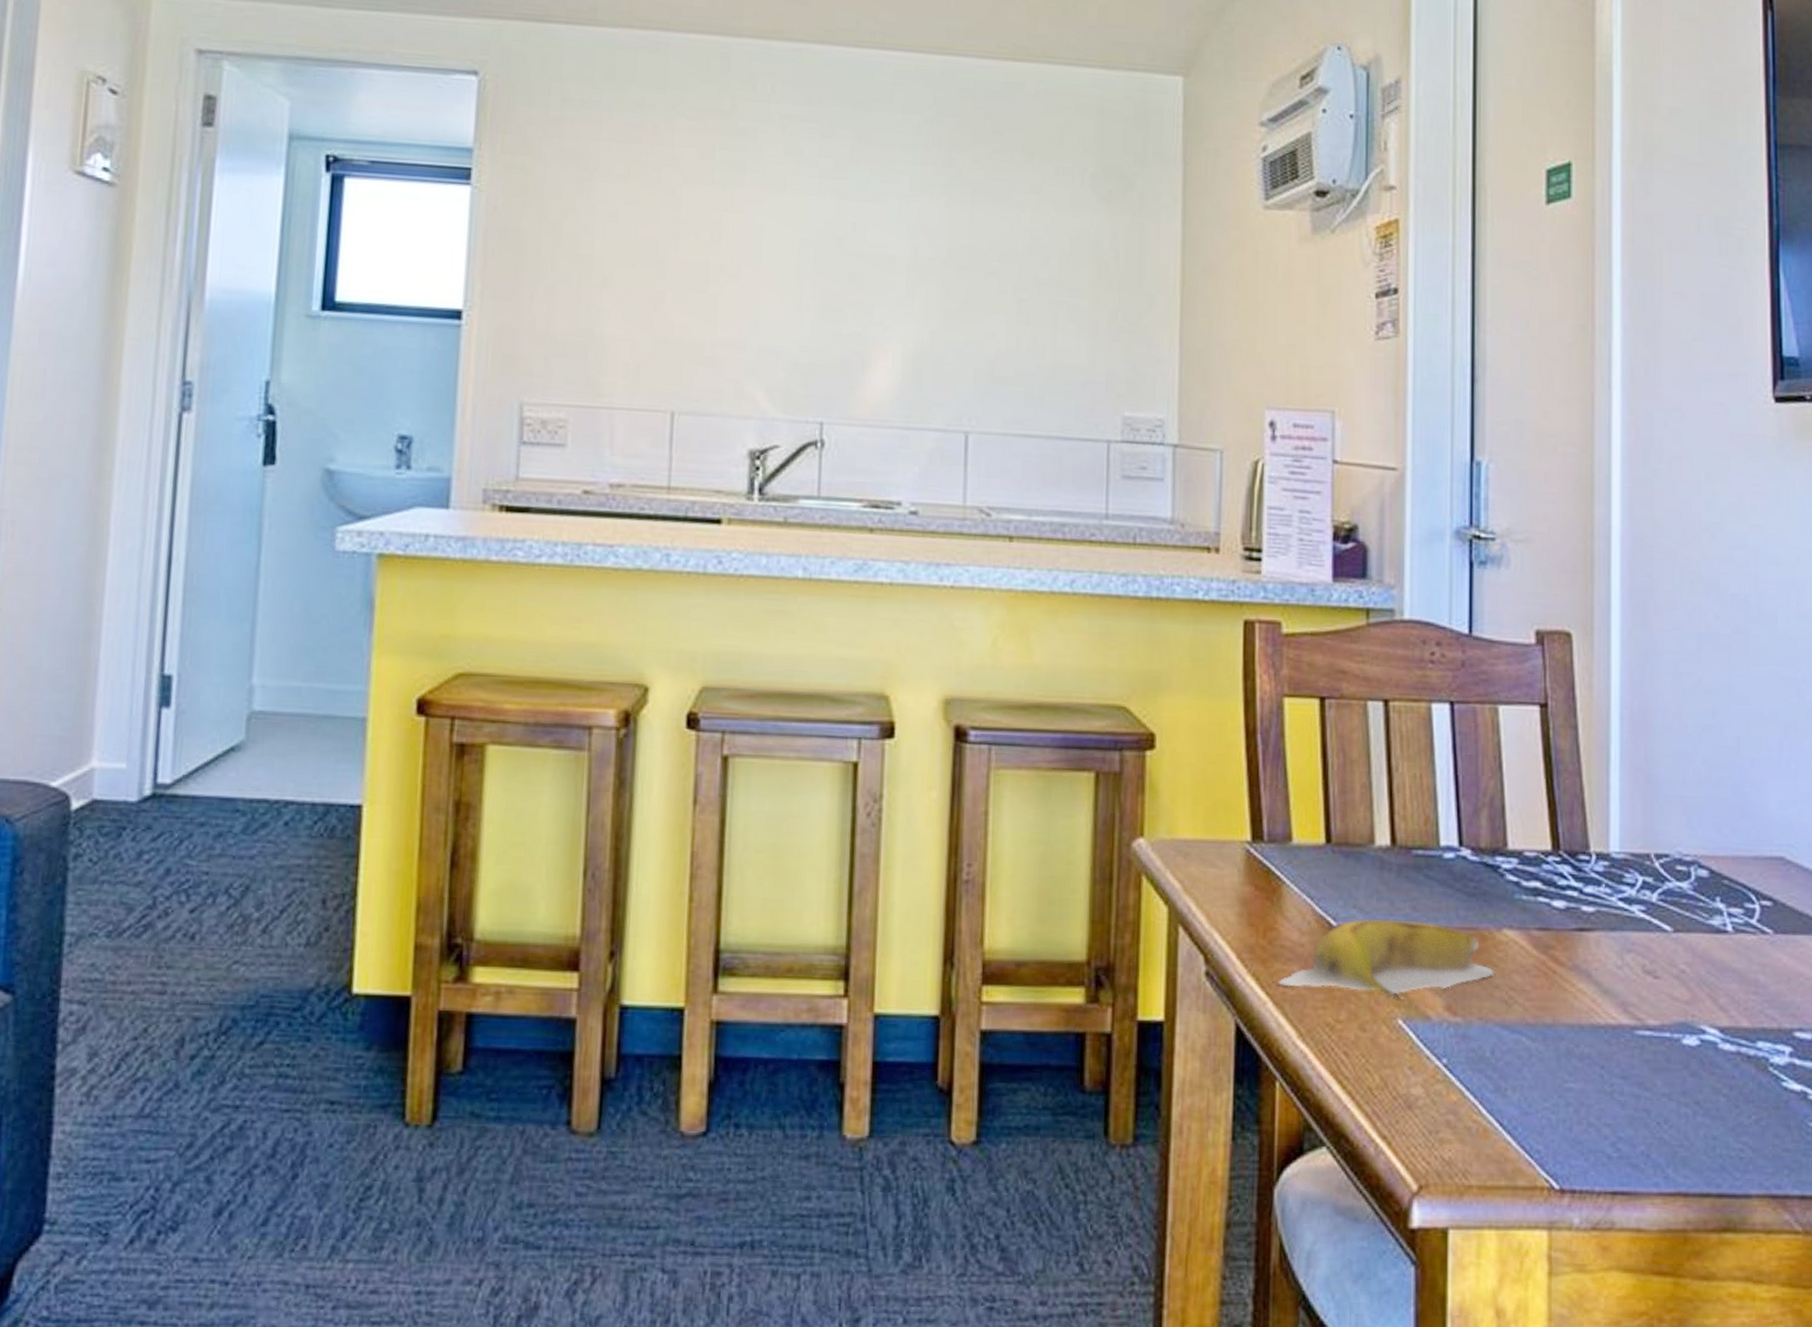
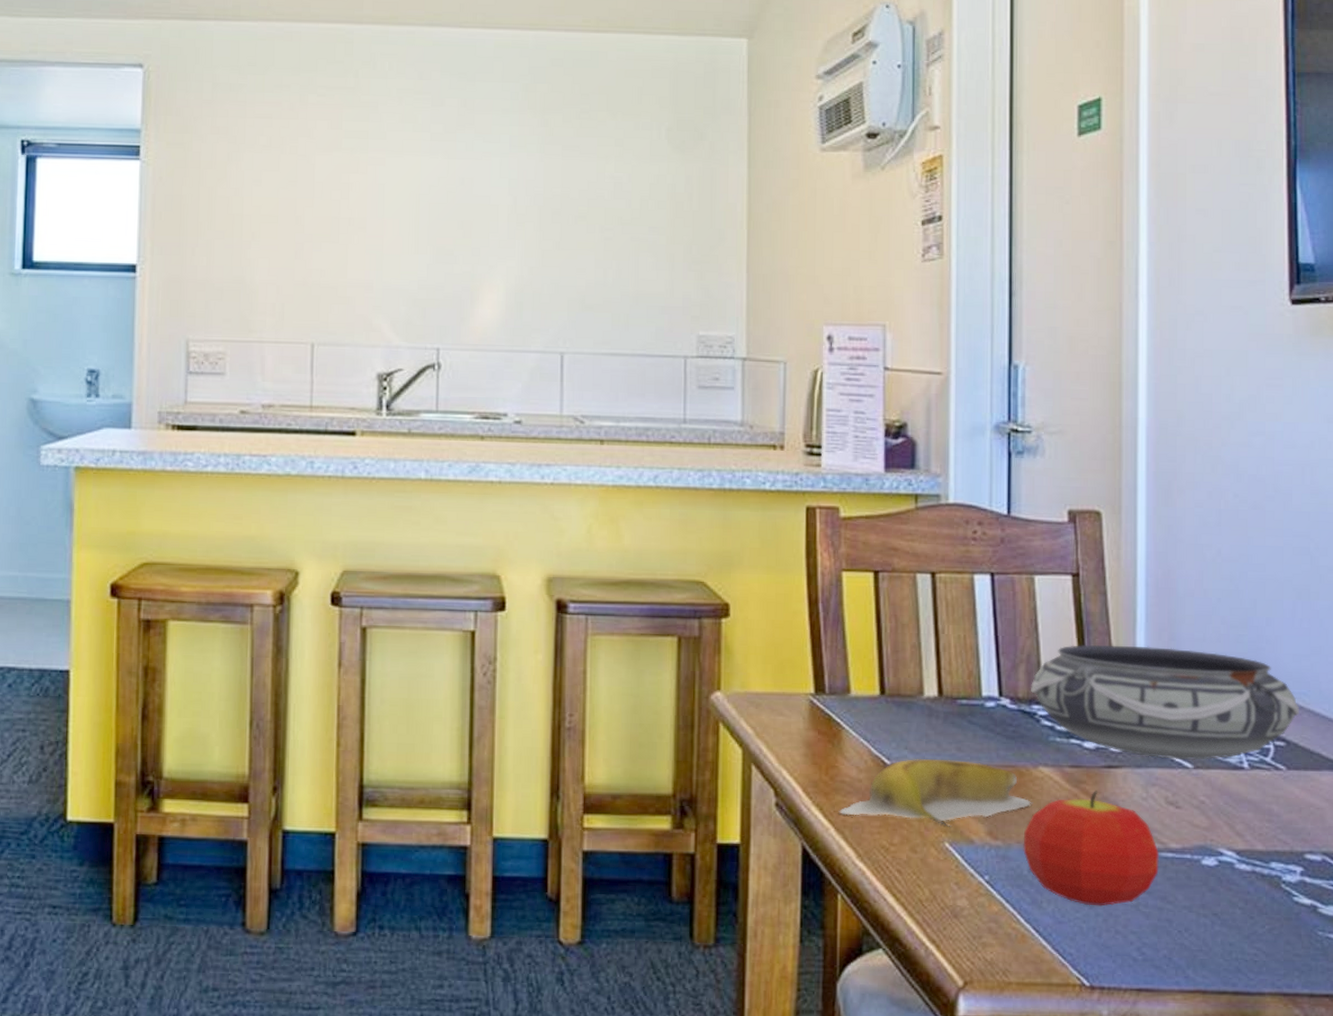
fruit: none [1485,957,1637,1094] -> present [1023,791,1160,906]
bowl: none [1494,786,1788,922] -> present [1031,644,1300,760]

